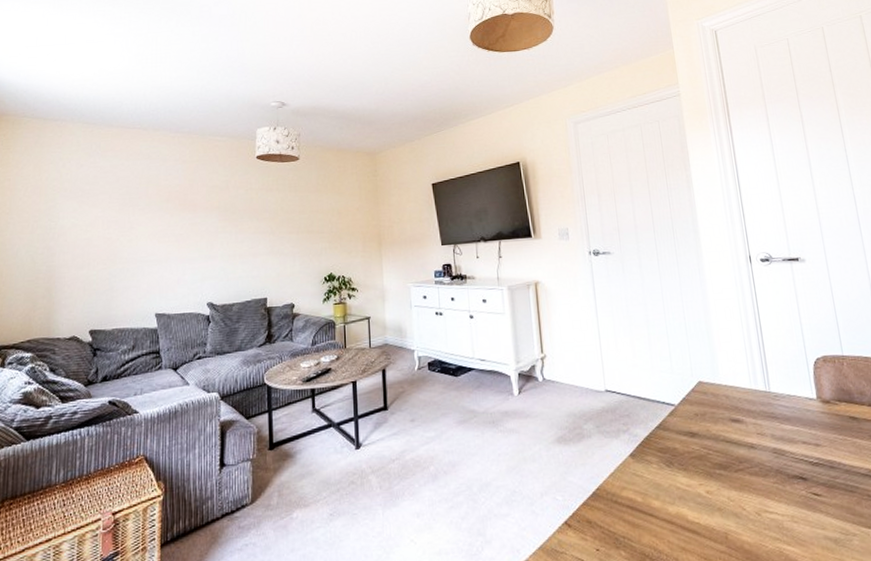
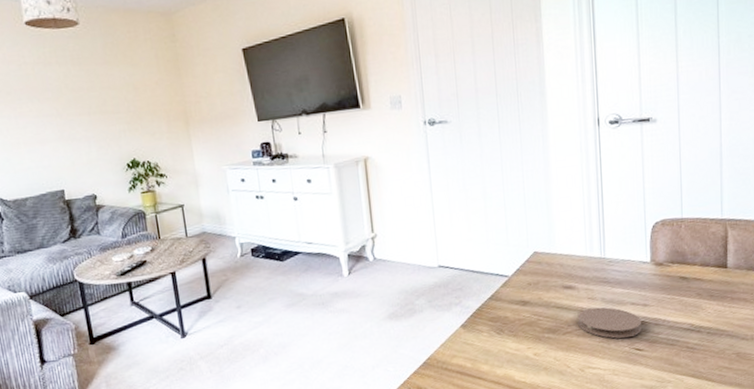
coaster: none [748,444,818,480] -> present [577,307,643,339]

